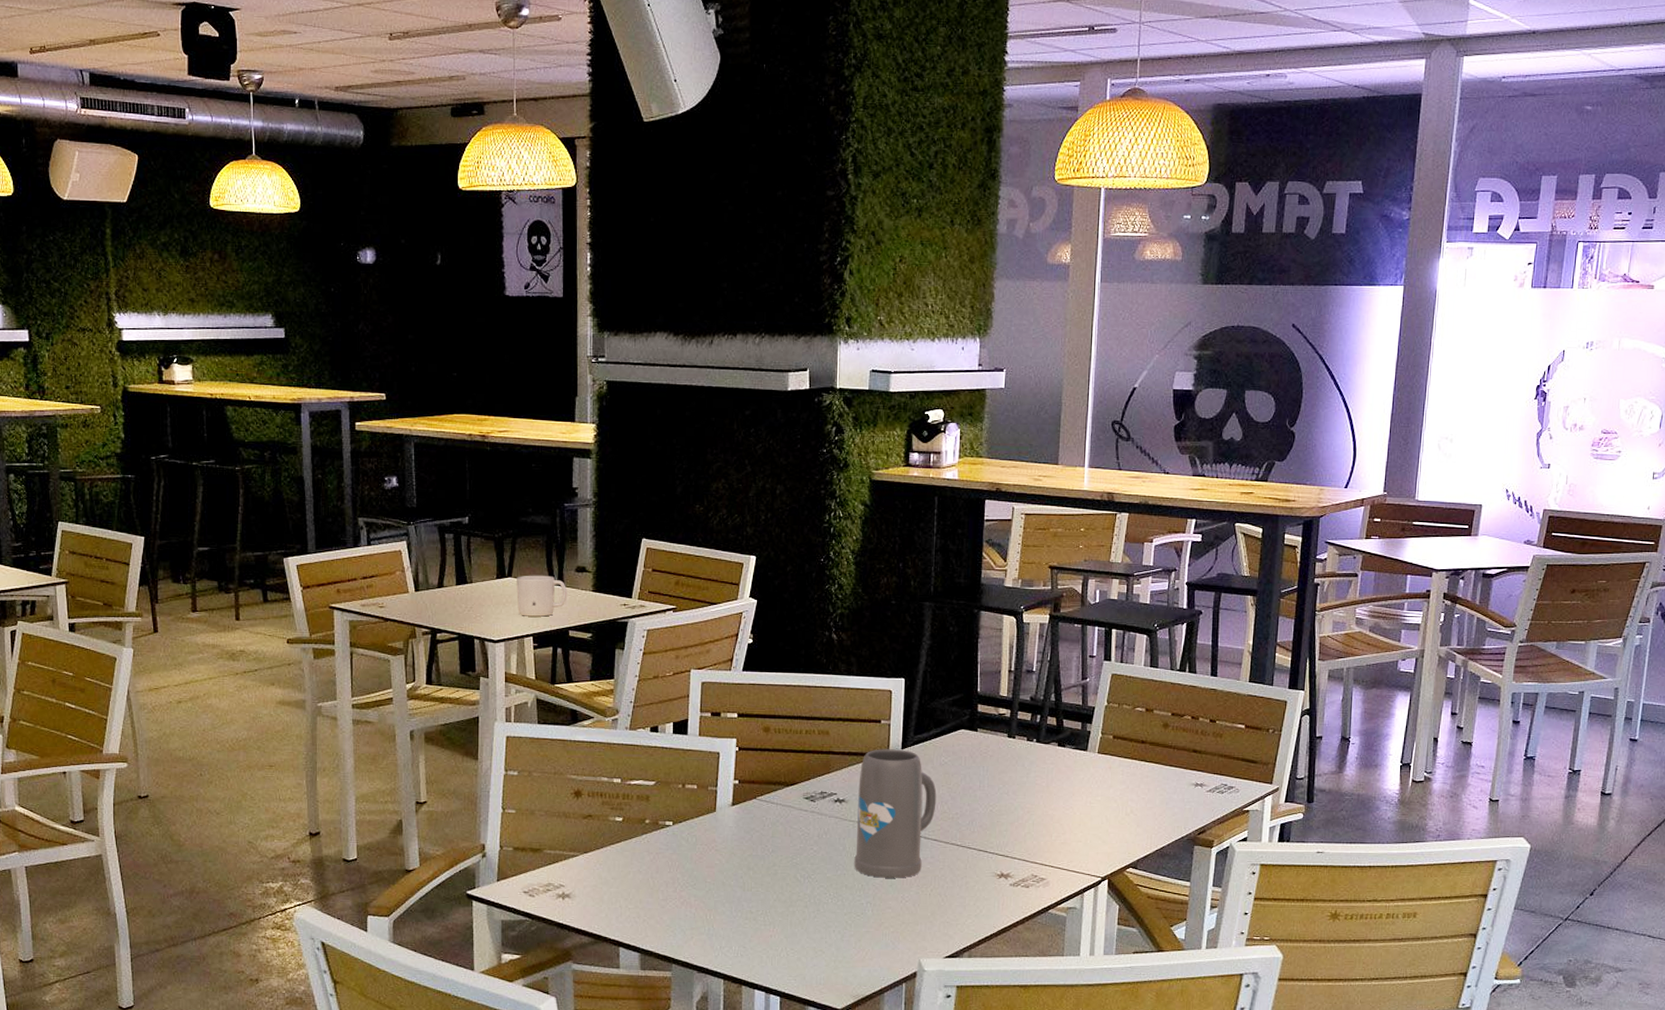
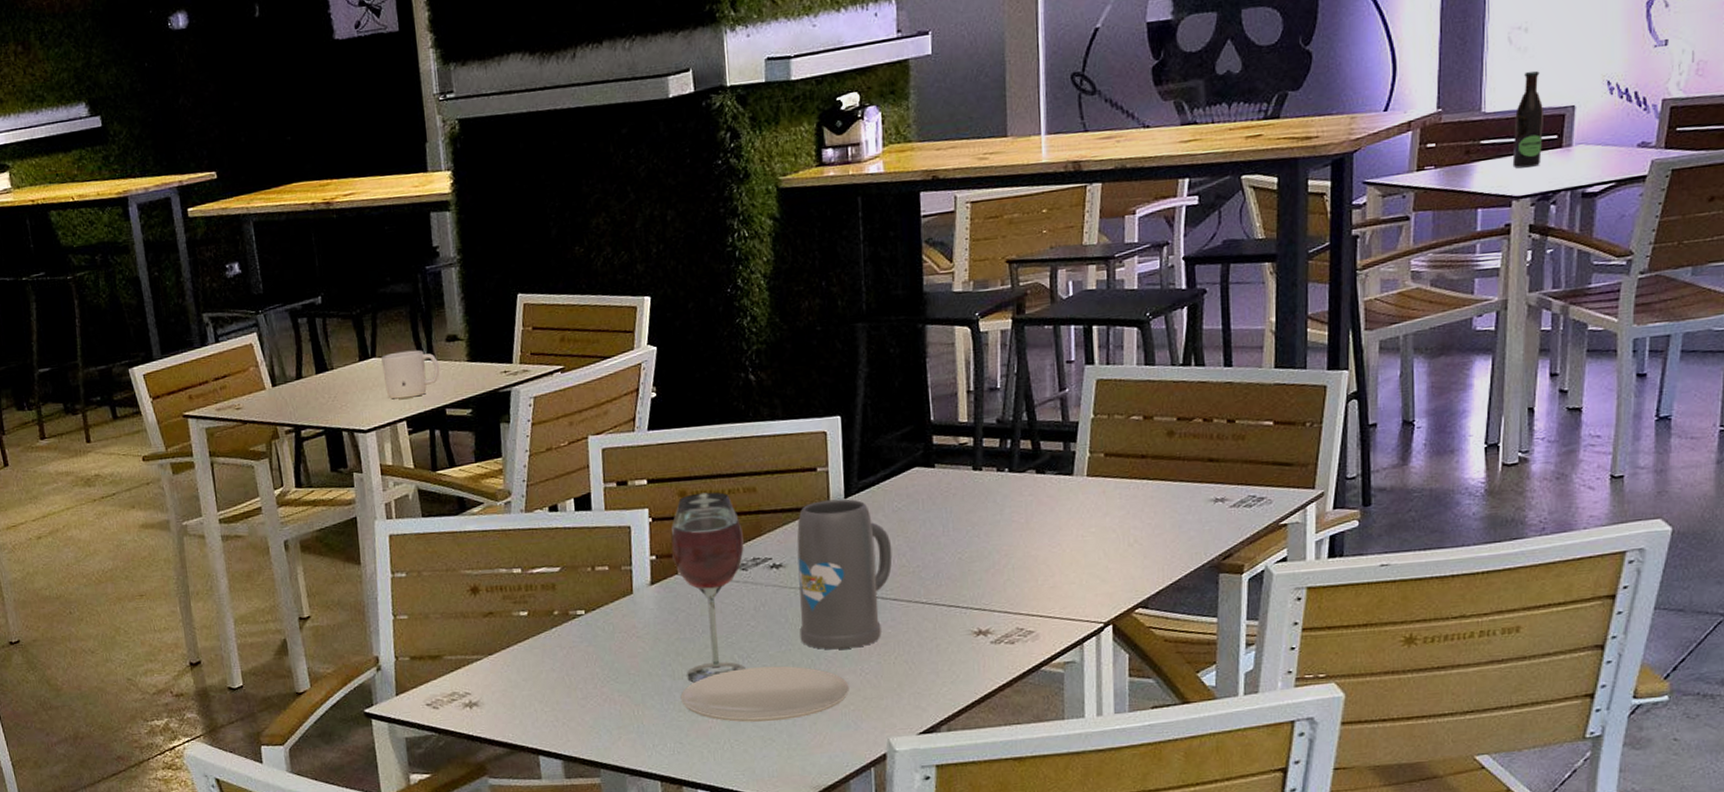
plate: none [748,887,891,936] -> present [680,665,850,723]
wineglass: none [752,730,814,895] -> present [670,492,745,683]
bottle: none [1435,474,1460,548] -> present [1512,71,1543,168]

